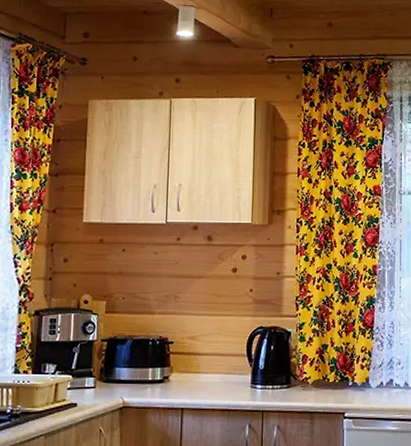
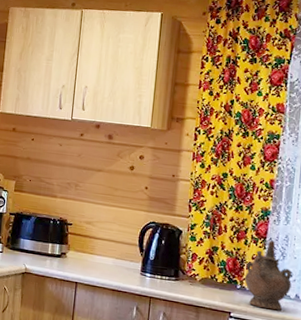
ceremonial vessel: none [356,330,400,403] -> present [245,241,293,311]

